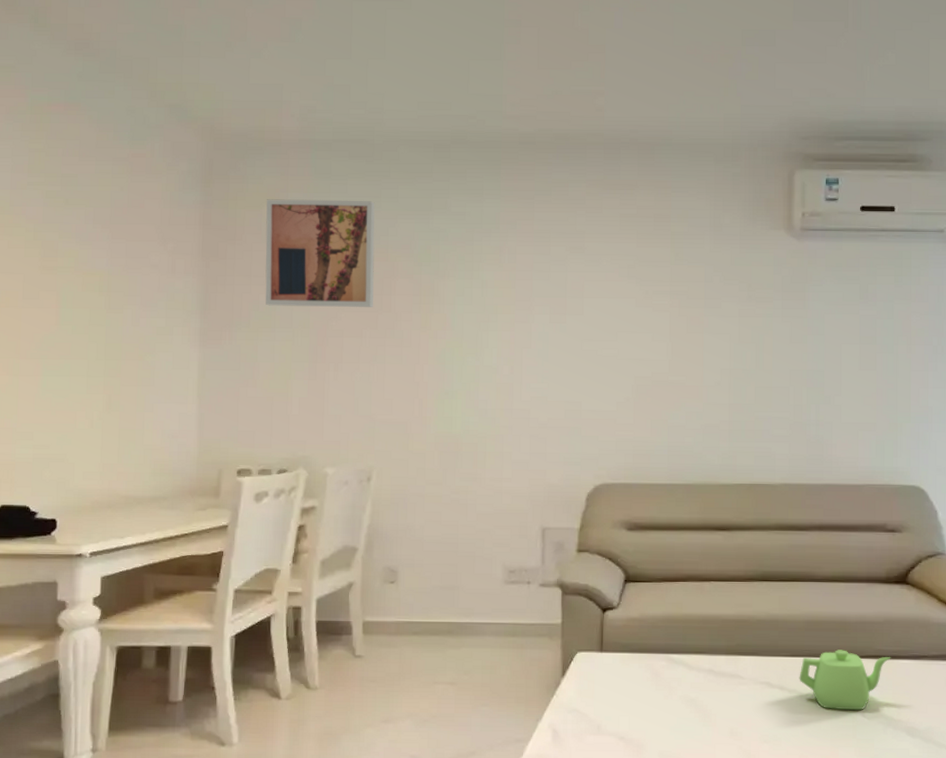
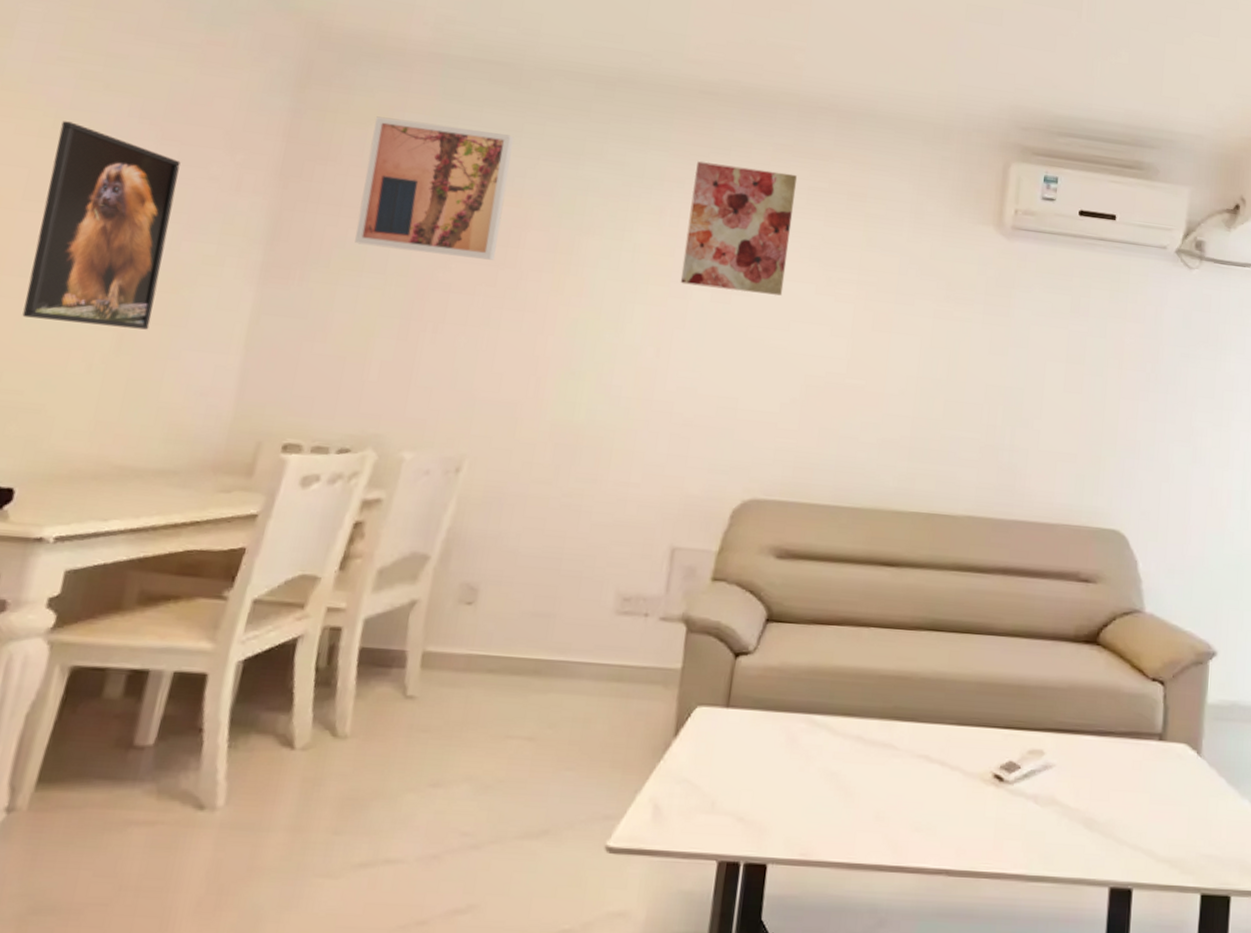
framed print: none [38,233,129,390] -> present [22,121,181,330]
wall art: none [523,204,610,312] -> present [680,161,798,296]
teapot: present [799,650,891,711] -> none [964,719,1073,796]

